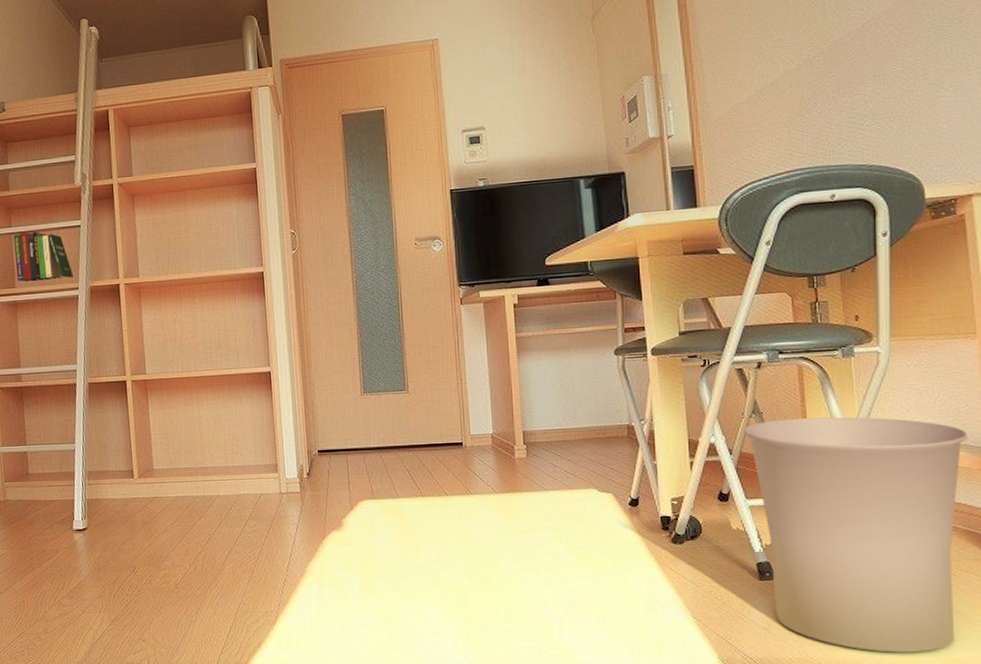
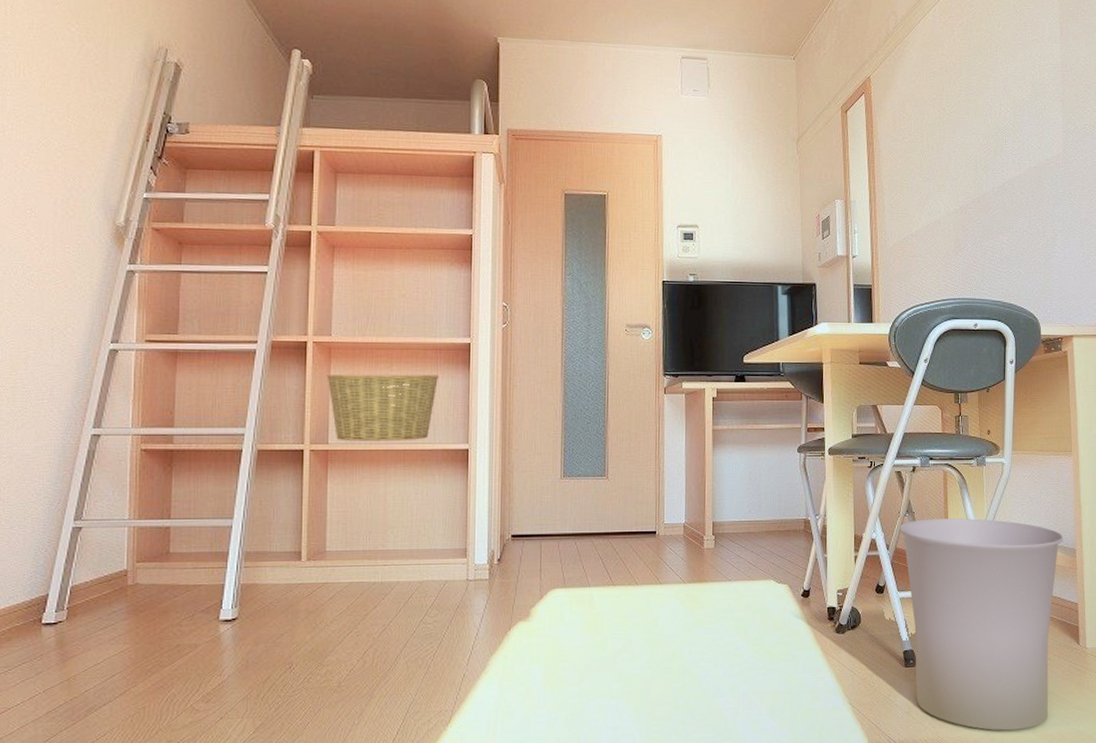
books: present [14,231,73,282] -> none [181,272,252,330]
basket: none [139,304,238,371] -> present [326,374,439,441]

